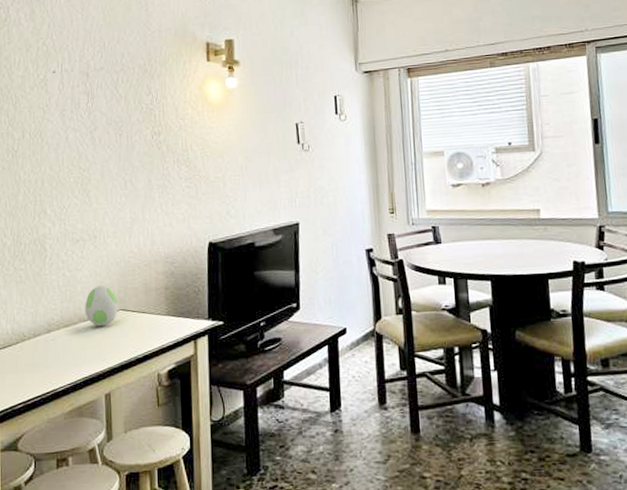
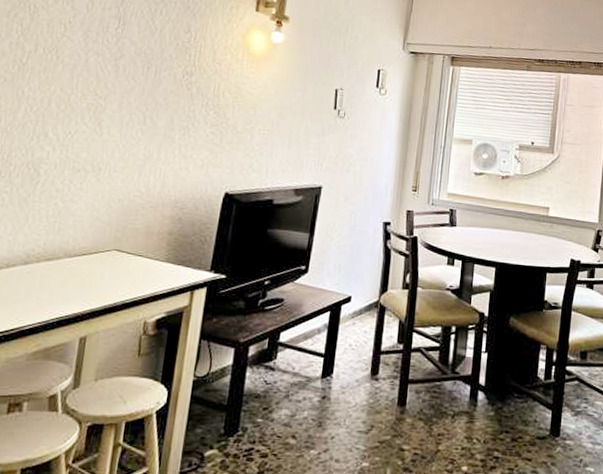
decorative egg: present [84,284,118,327] -> none [72,220,114,265]

